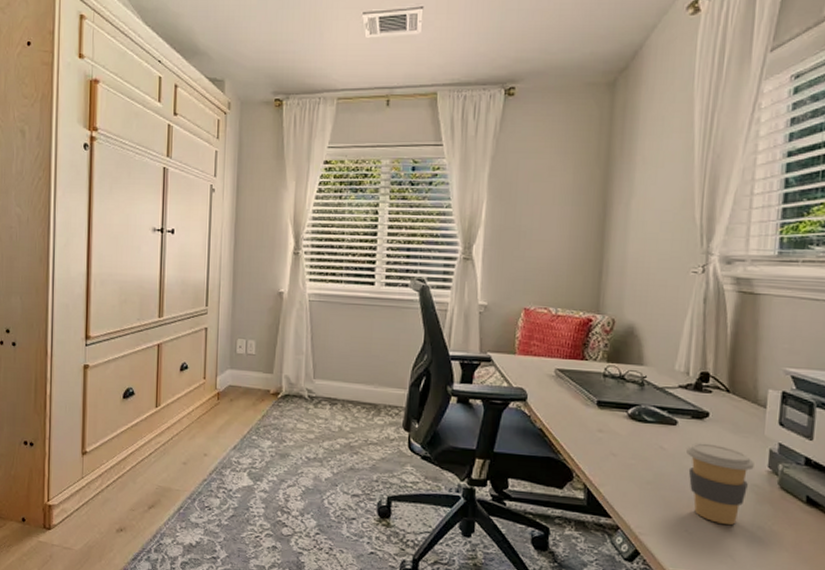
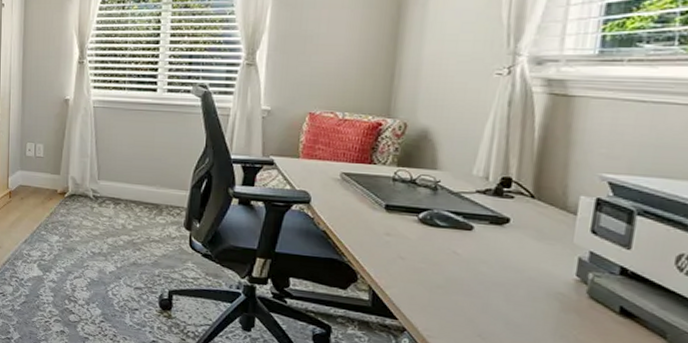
coffee cup: present [685,442,754,525] -> none [481,248,560,332]

